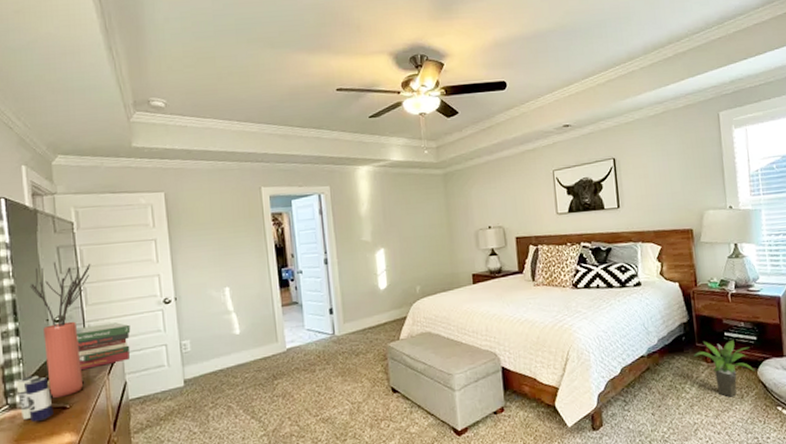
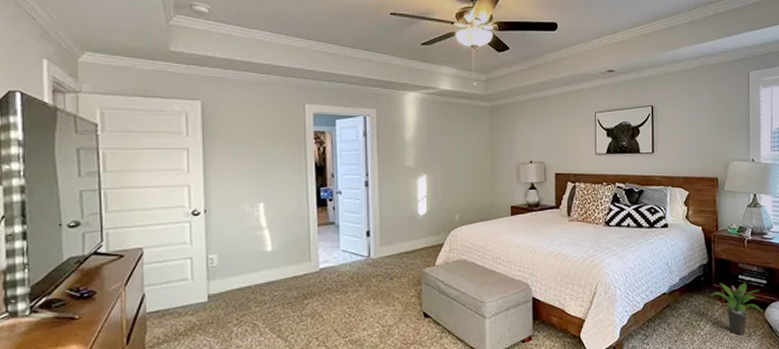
candle: present [16,375,74,423] -> none [18,282,83,332]
vase: present [30,262,91,398] -> none [42,164,115,307]
books: present [76,322,131,370] -> none [92,232,153,279]

